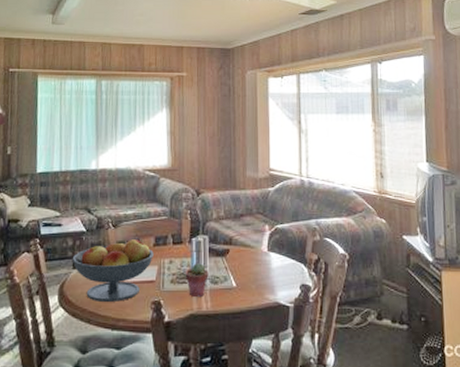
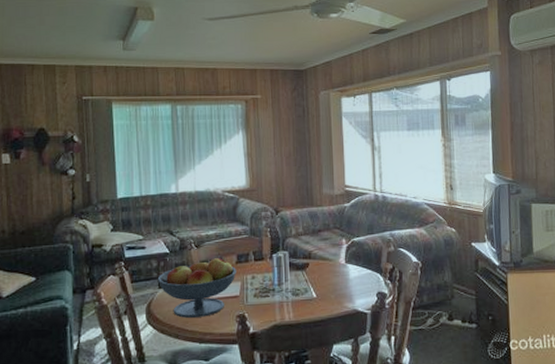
potted succulent: present [185,263,209,296] -> none [267,277,290,309]

